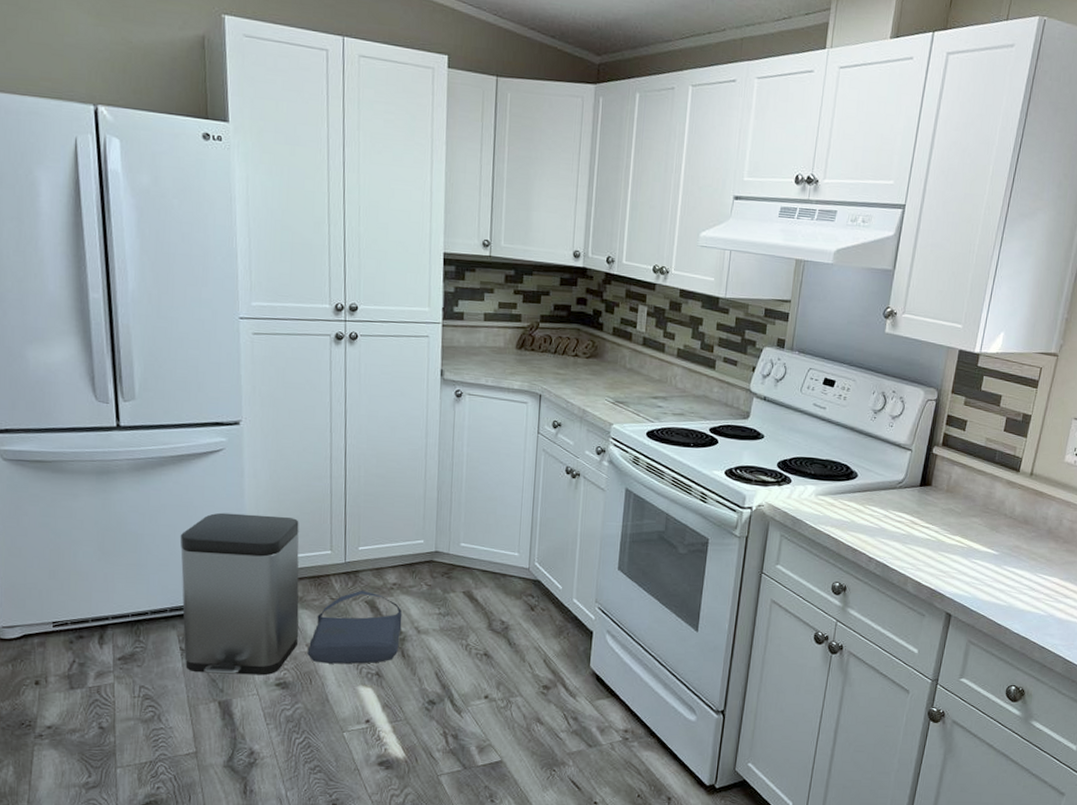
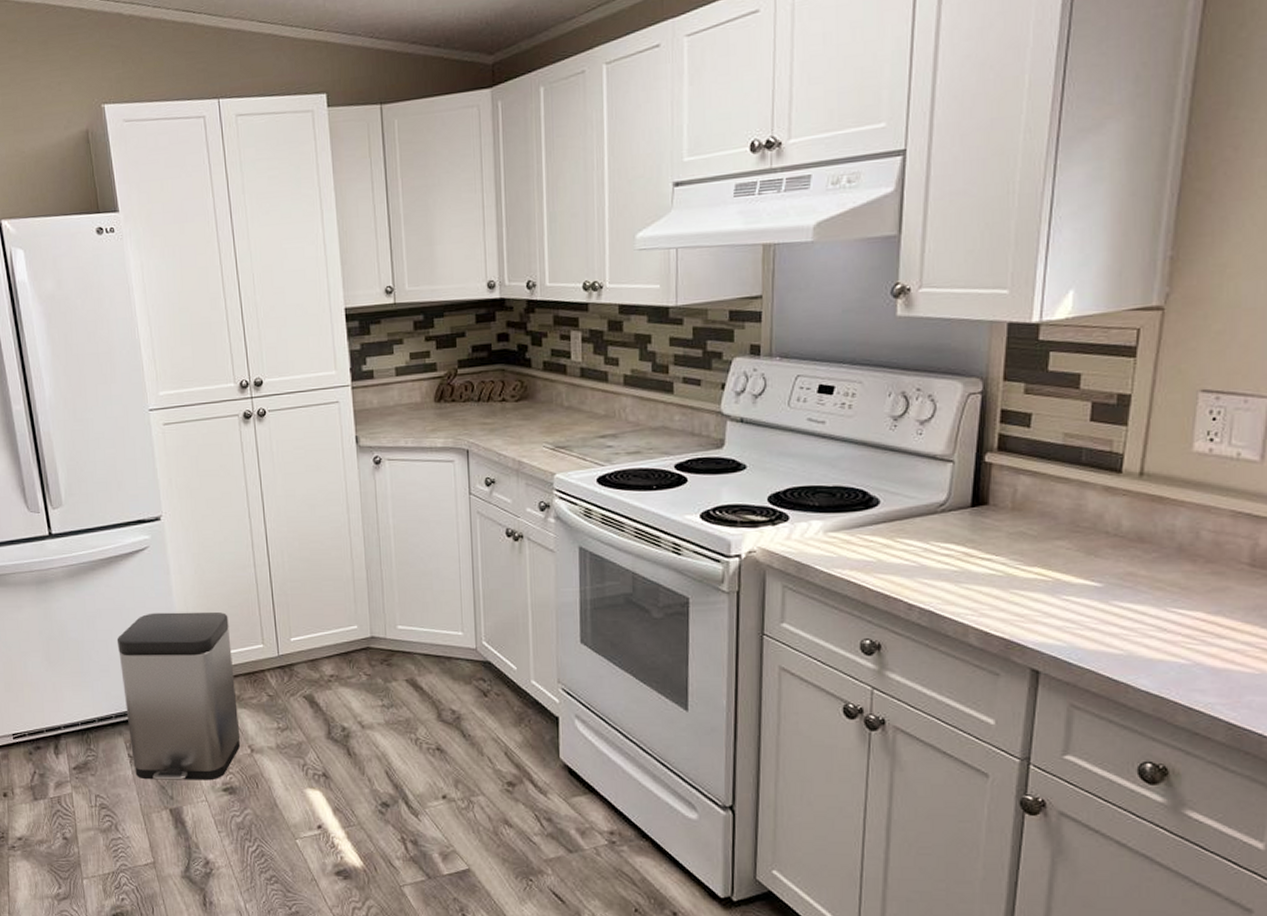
bag: present [307,590,402,664] -> none [250,684,344,766]

